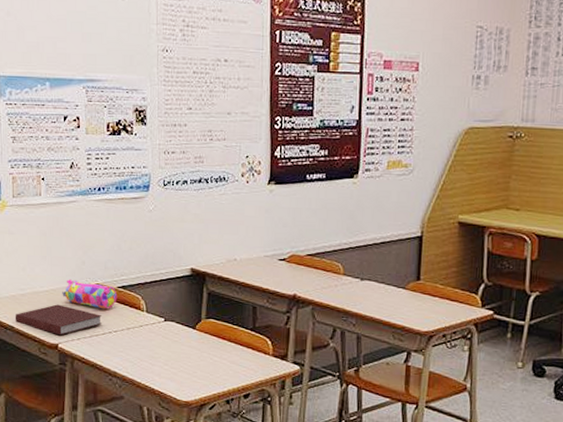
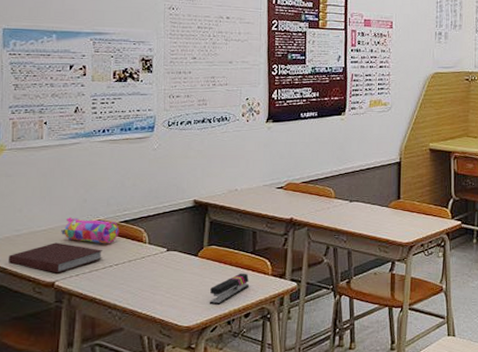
stapler: none [207,350,249,382] -> present [209,273,249,305]

